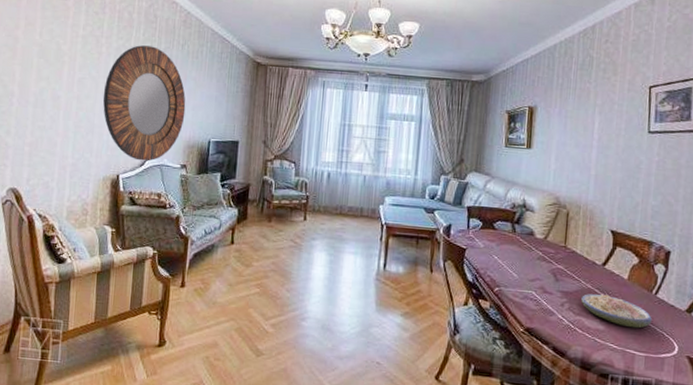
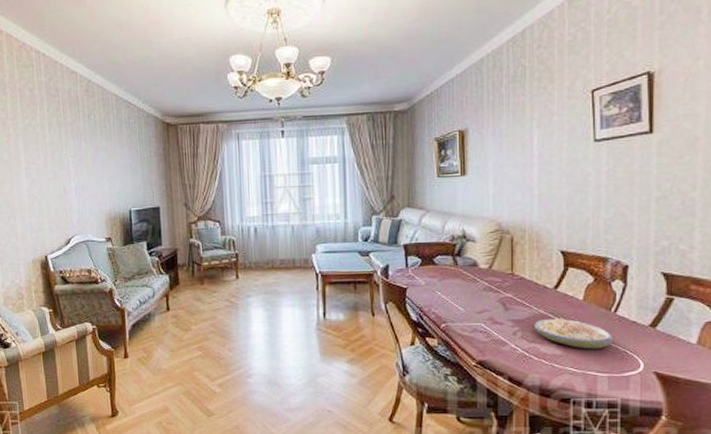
home mirror: present [102,45,186,161] -> none [18,121,102,239]

